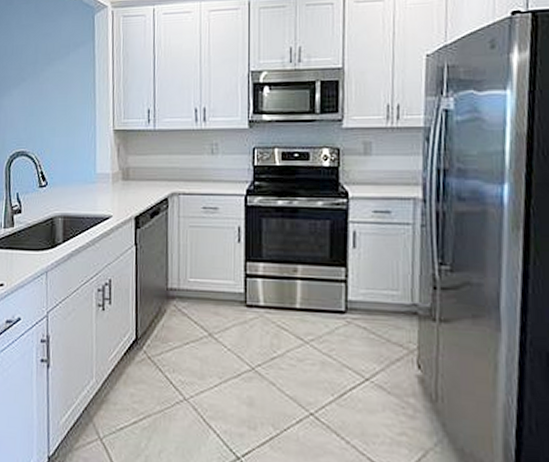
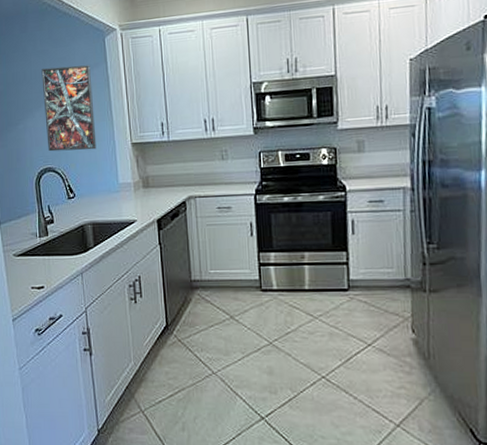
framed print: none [23,42,77,135] -> present [41,65,97,152]

